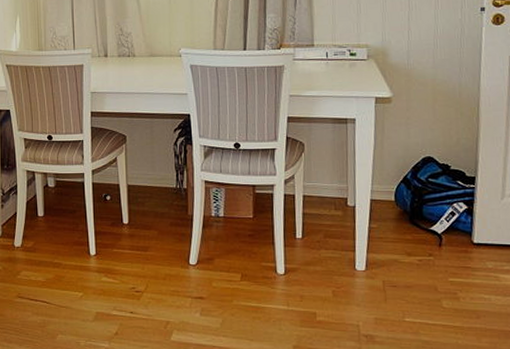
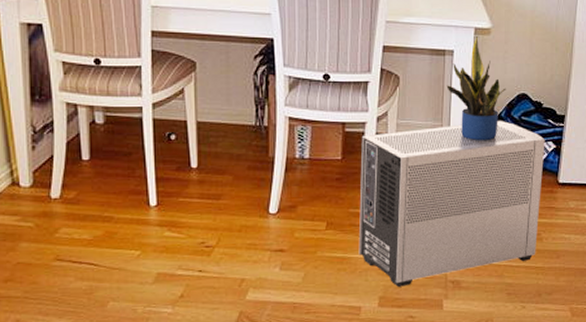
air purifier: none [270,183,456,337] -> present [358,121,545,287]
potted plant: none [350,104,411,202] -> present [446,35,506,141]

